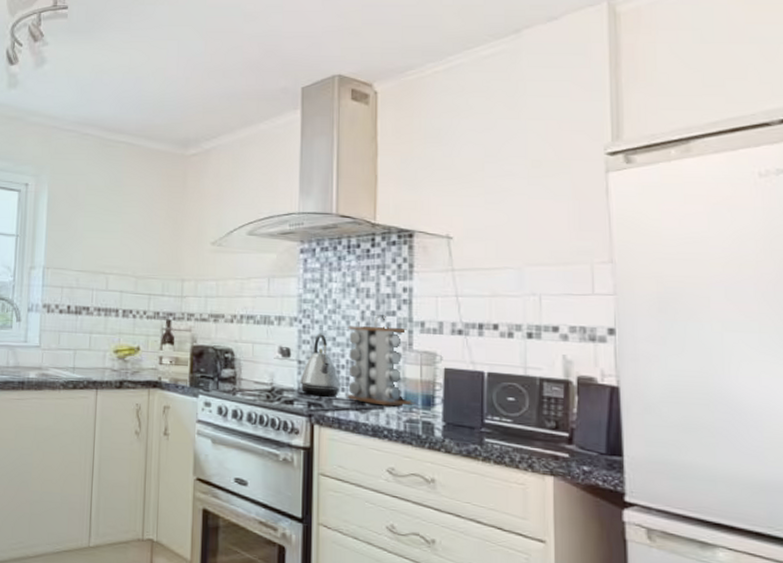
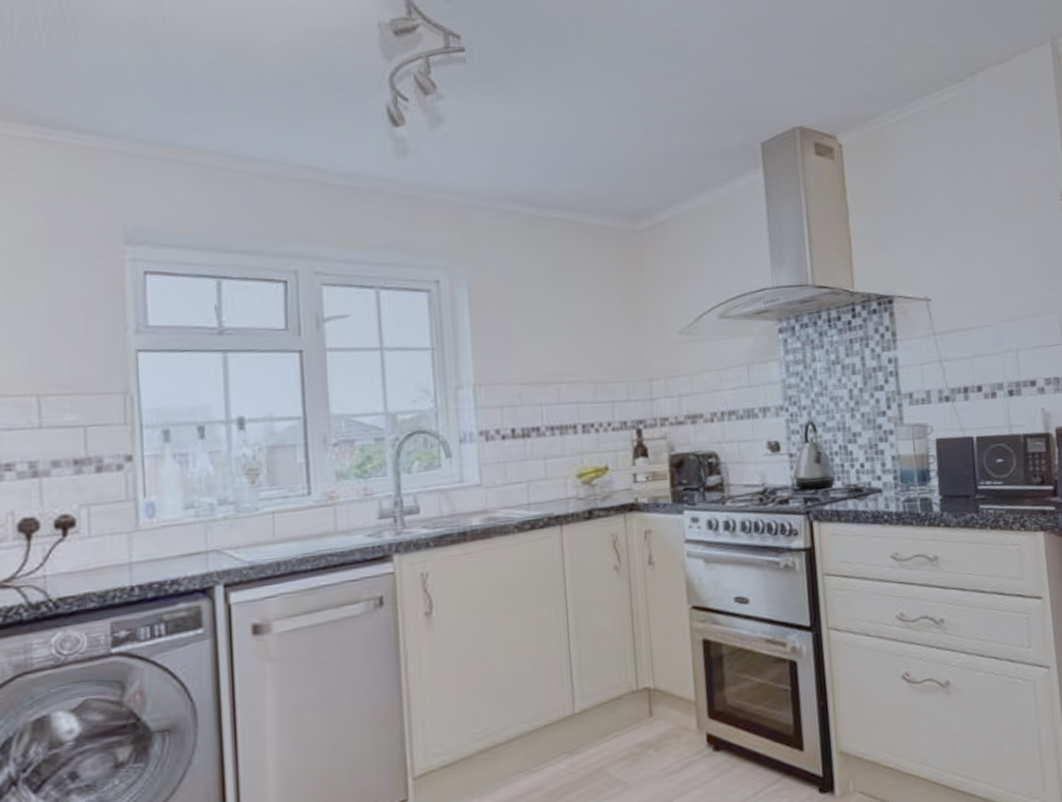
spice rack: present [348,315,416,407] -> none [837,391,912,490]

